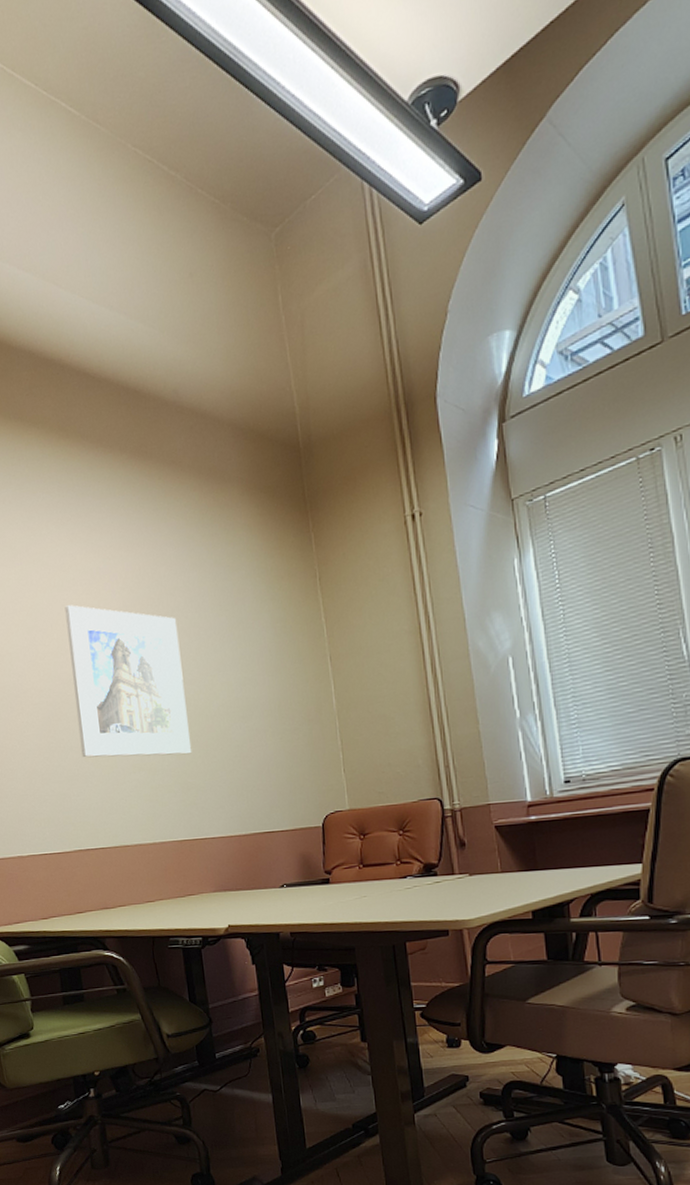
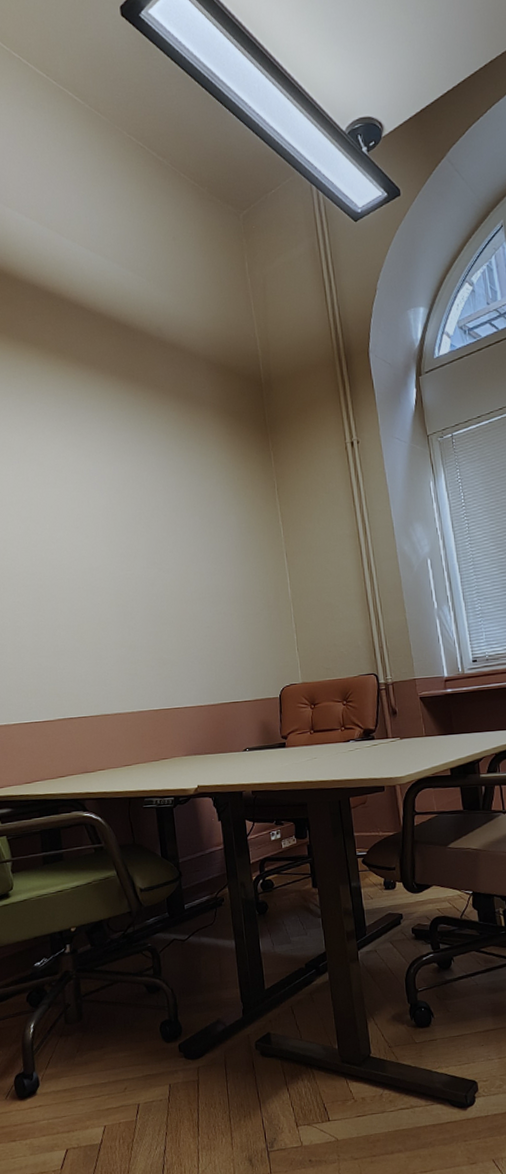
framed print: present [65,605,192,758] -> none [57,500,168,635]

